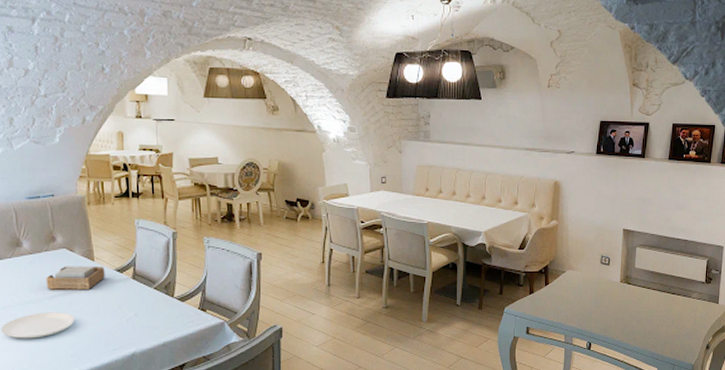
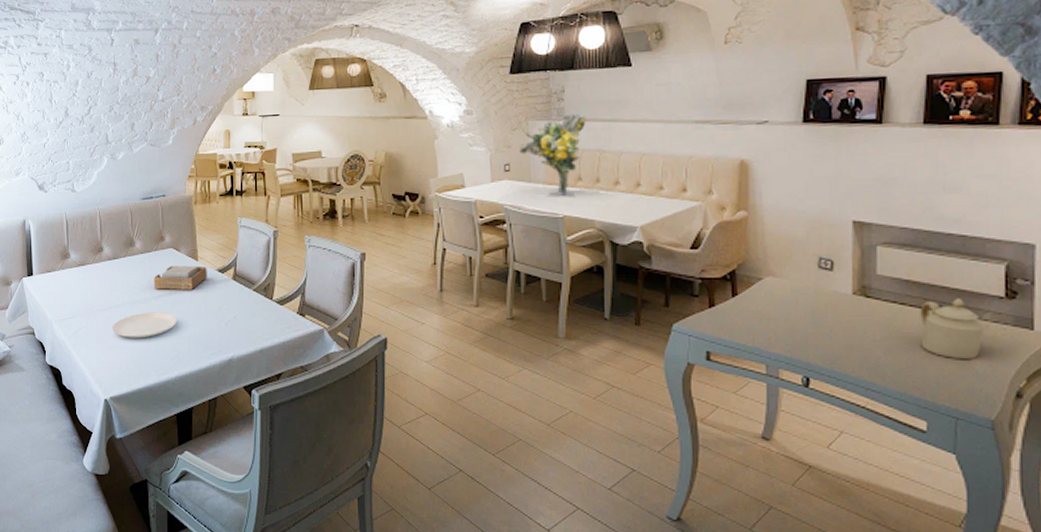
bouquet: none [394,134,447,208] -> present [519,112,586,198]
sugar bowl: none [657,284,693,326] -> present [920,298,986,360]

